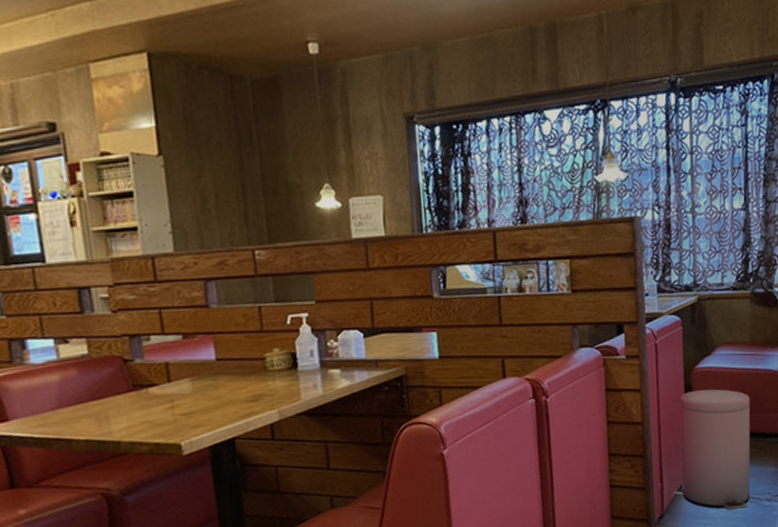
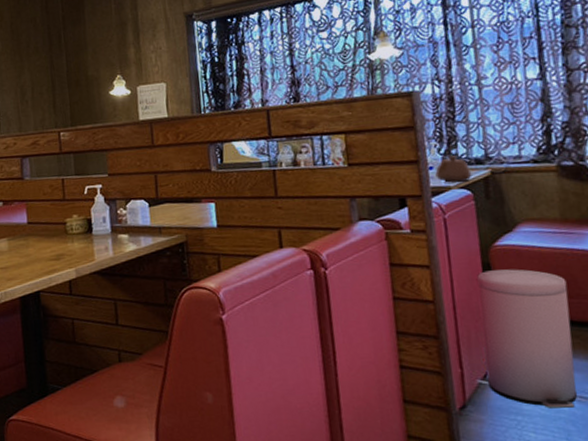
sugar bowl: none [650,282,682,309] -> present [435,155,472,182]

